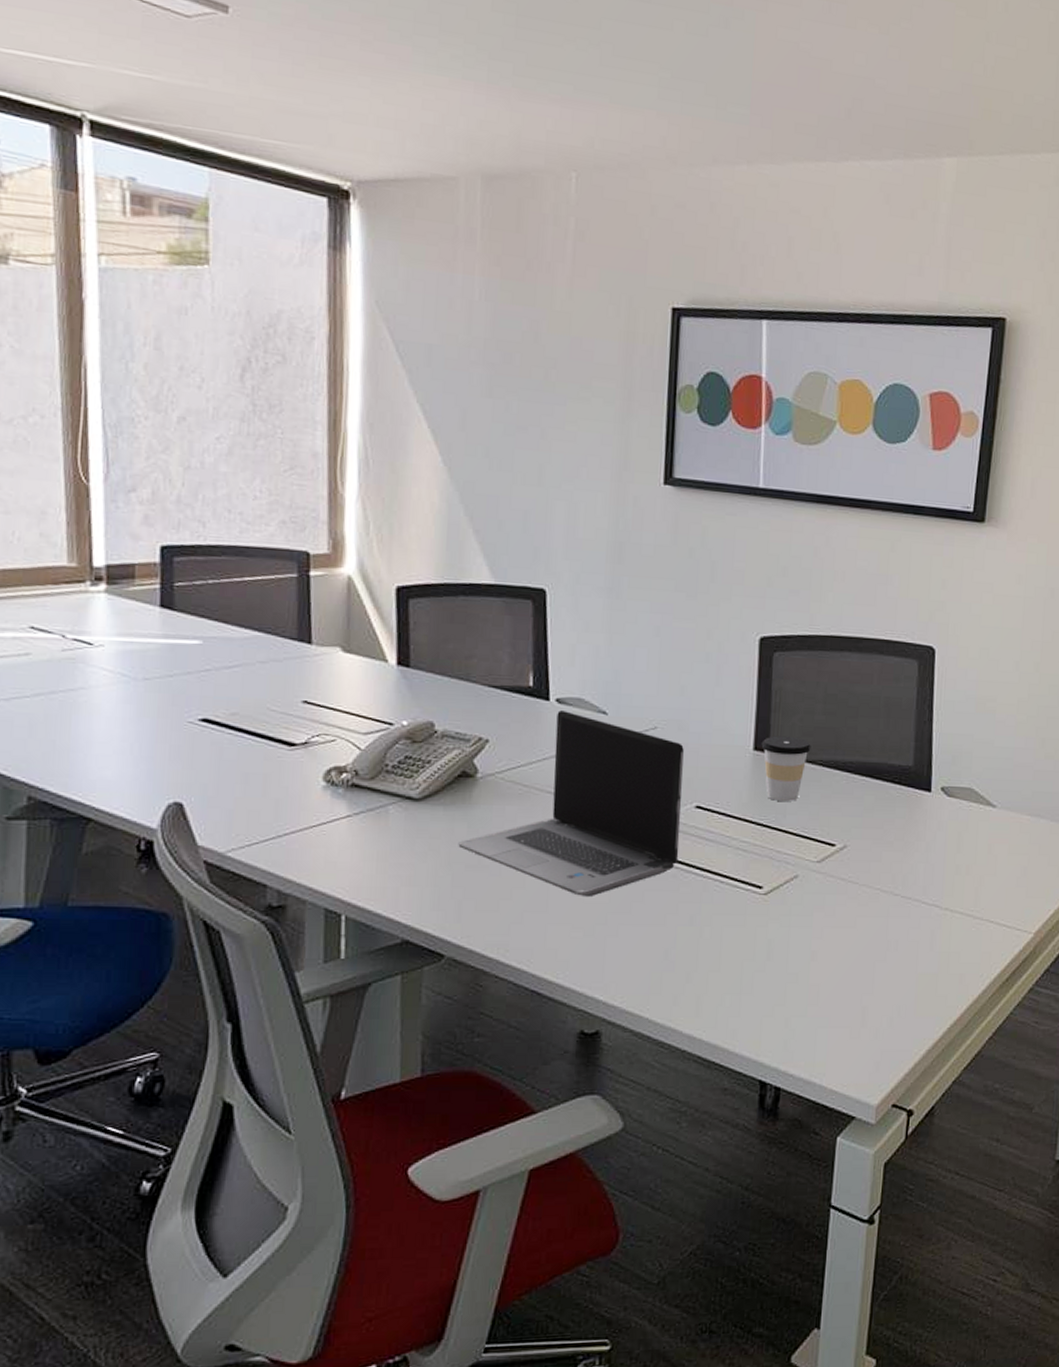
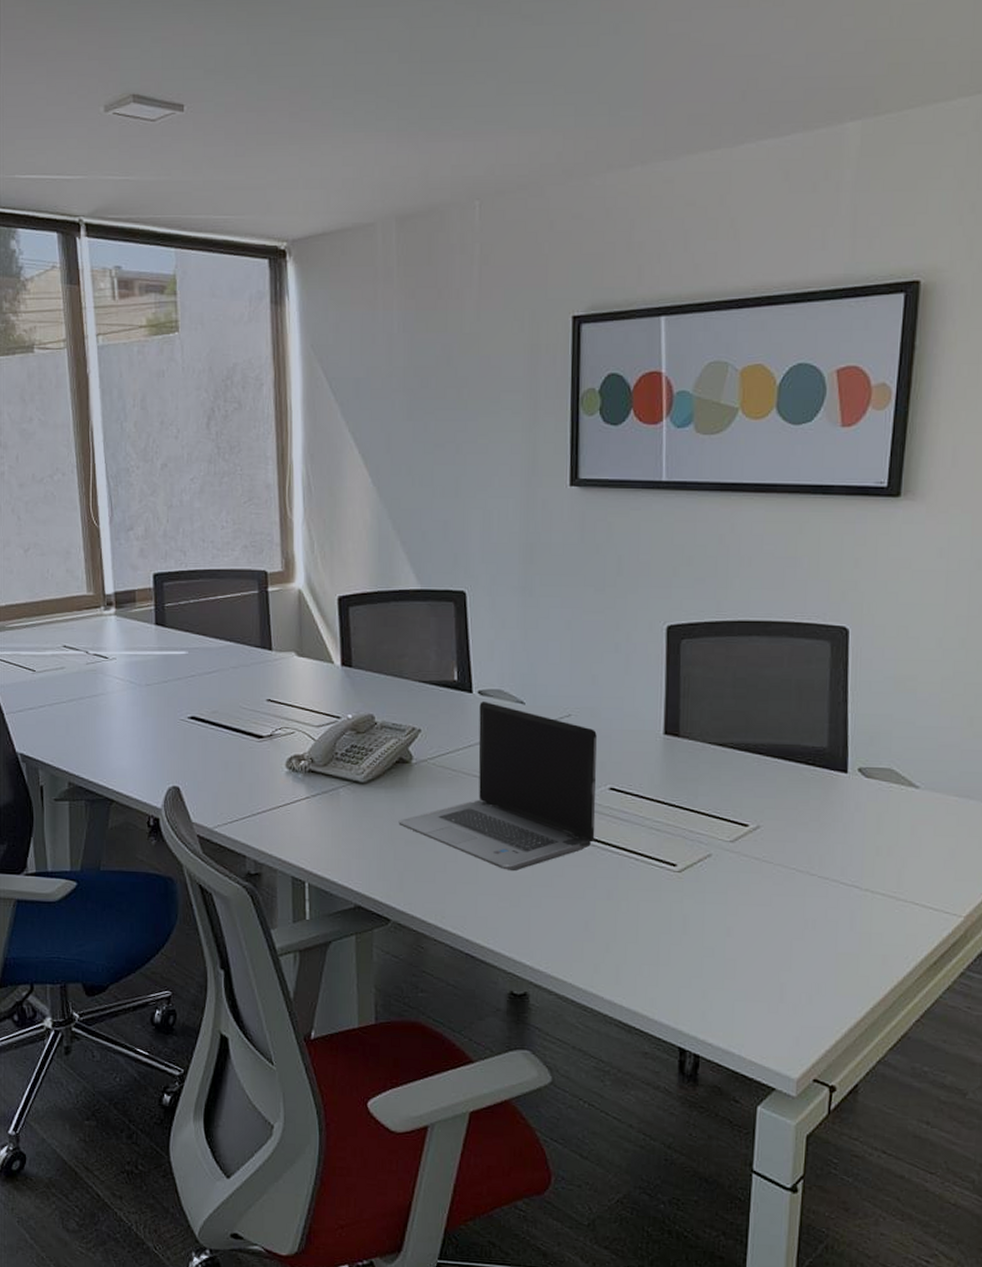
coffee cup: present [761,736,811,802] -> none [671,720,721,784]

